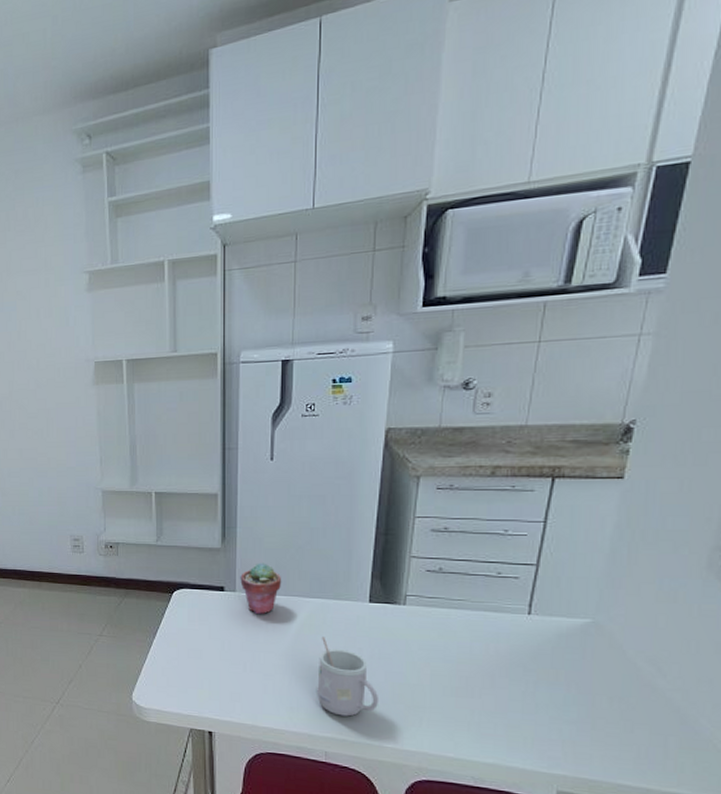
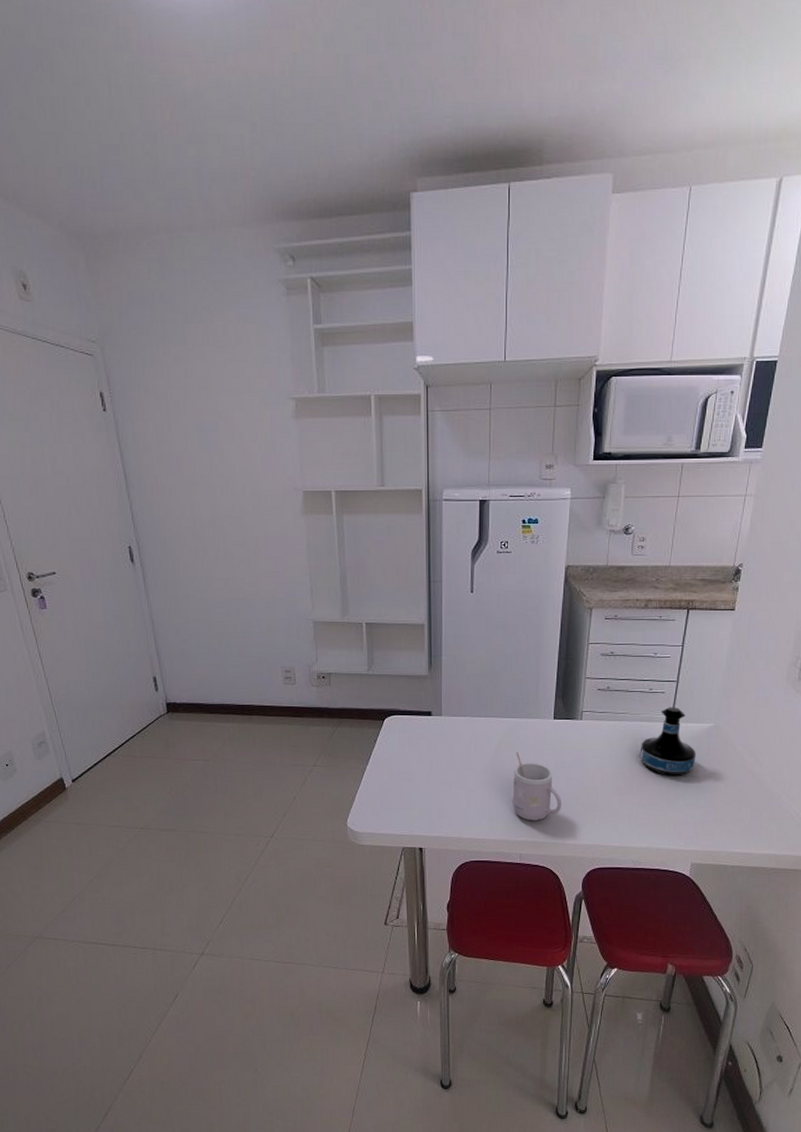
potted succulent: present [240,563,282,615] -> none [446,688,482,736]
tequila bottle: none [483,596,565,682] -> present [639,707,696,777]

